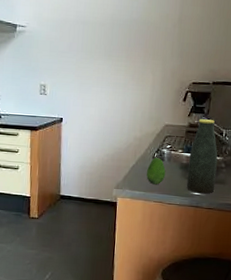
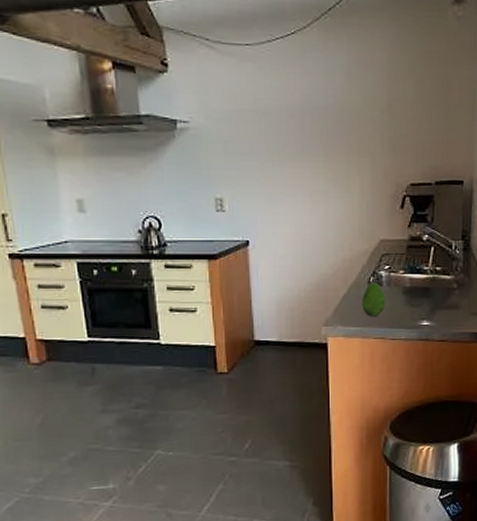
bottle: present [187,119,218,194] -> none [413,230,448,323]

